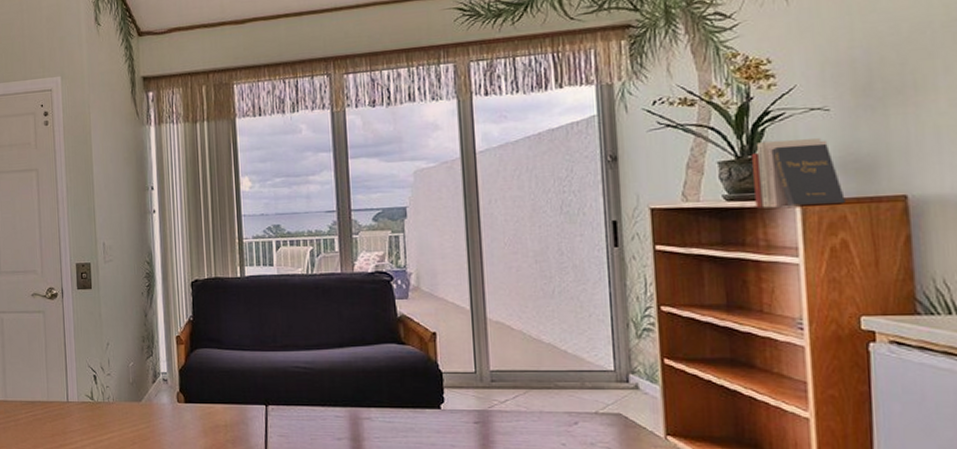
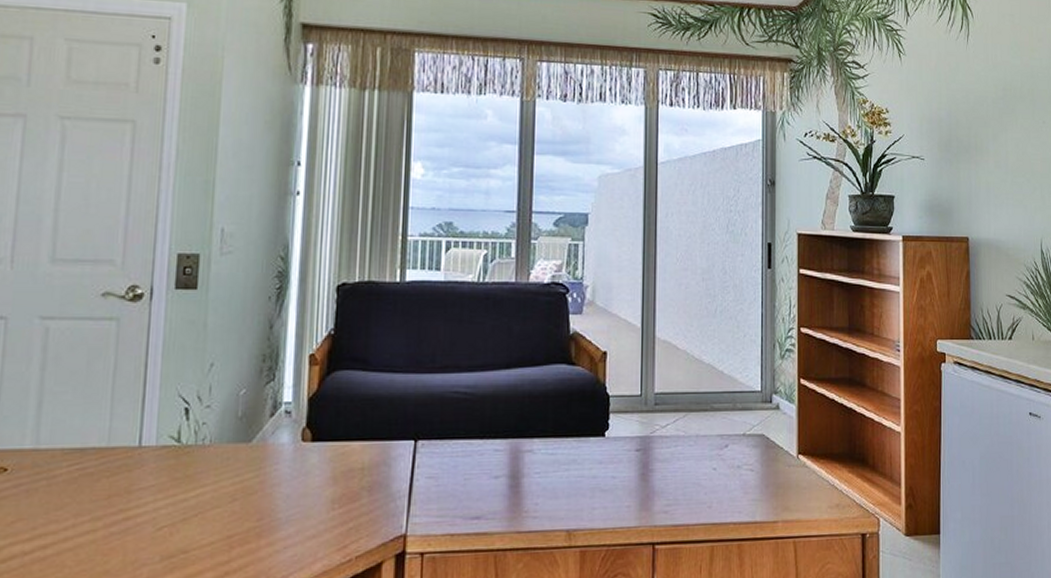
books: present [751,138,845,209] -> none [871,181,931,242]

